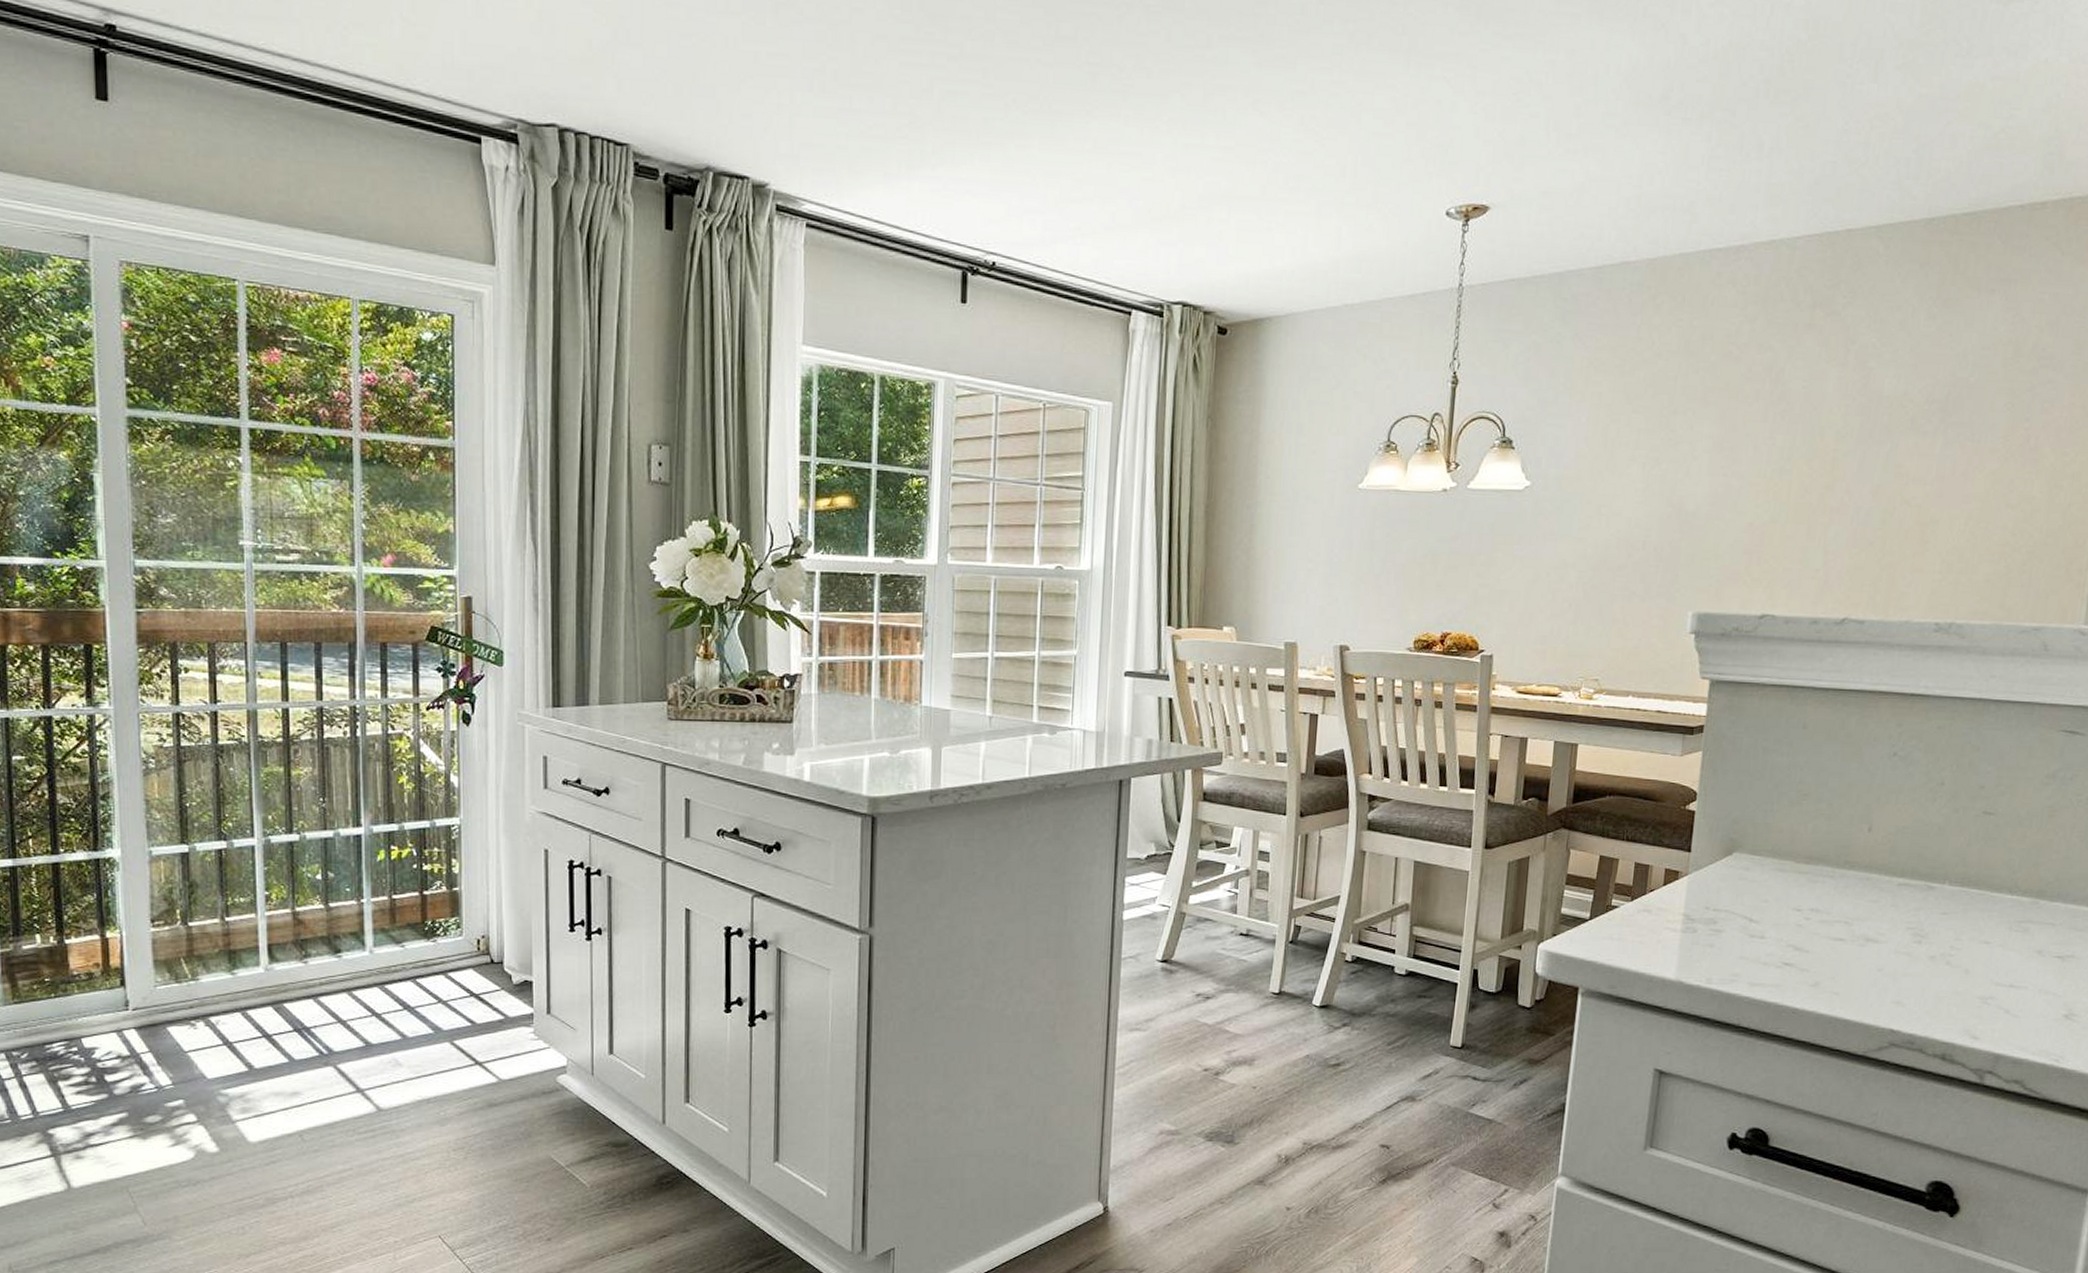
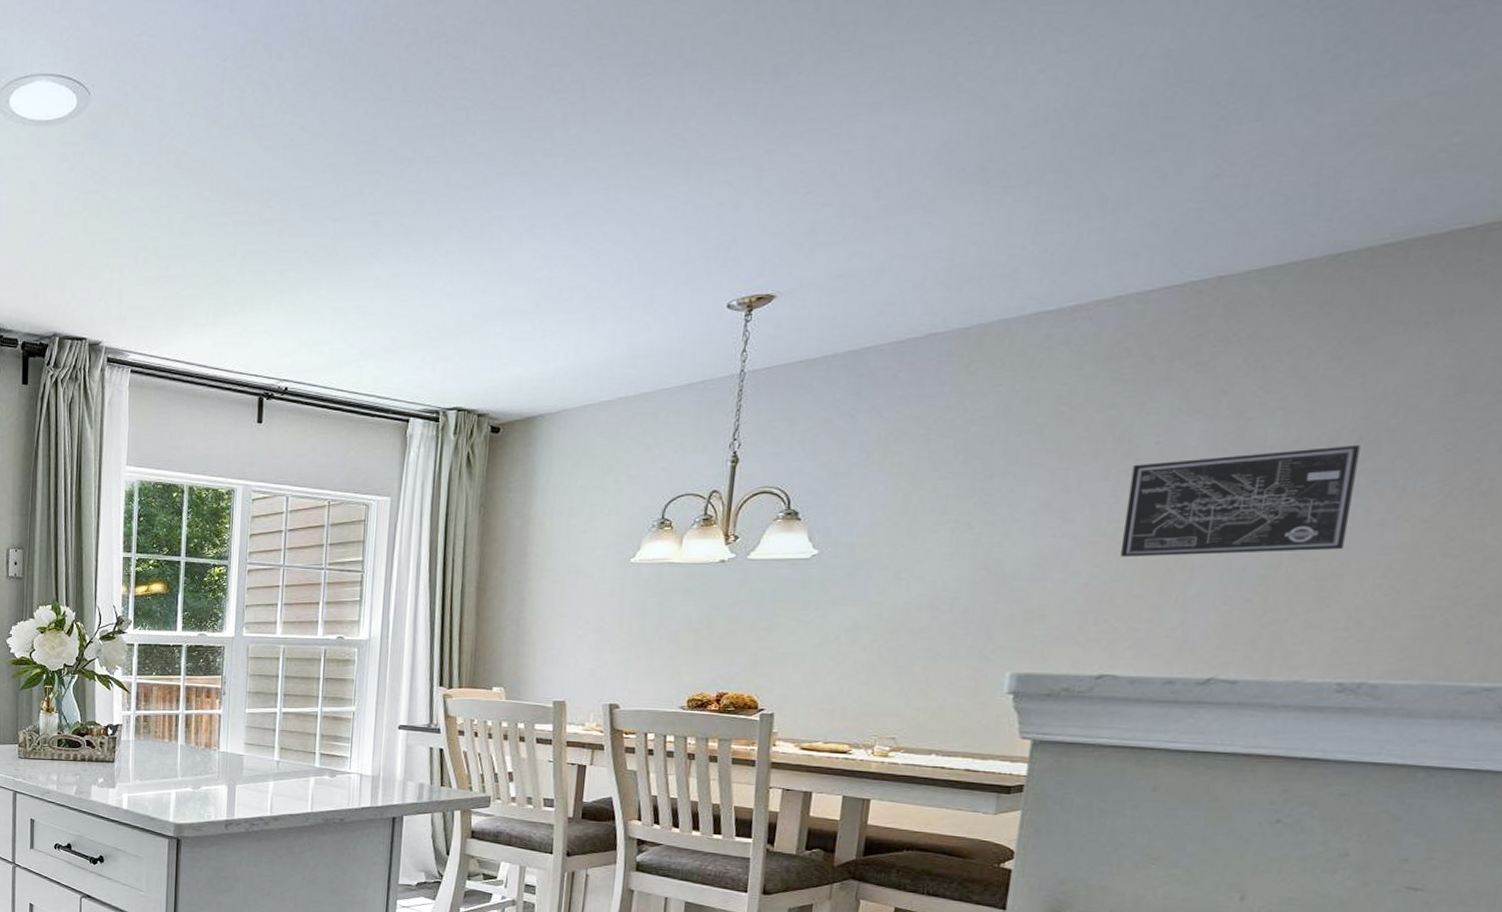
wall art: none [1777,399,1949,499] -> present [1121,445,1361,557]

